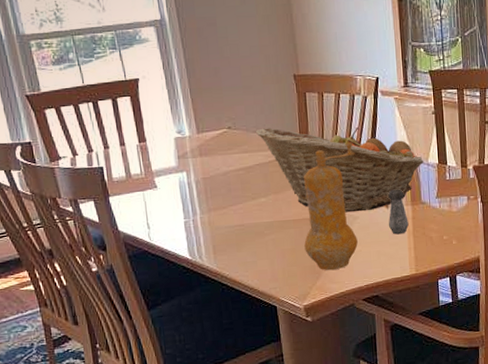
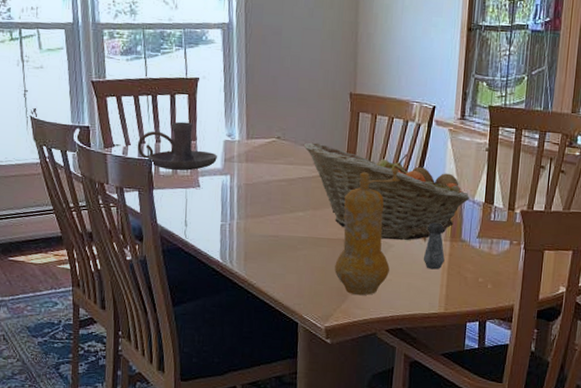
candle holder: none [85,124,170,175] -> present [137,121,217,171]

